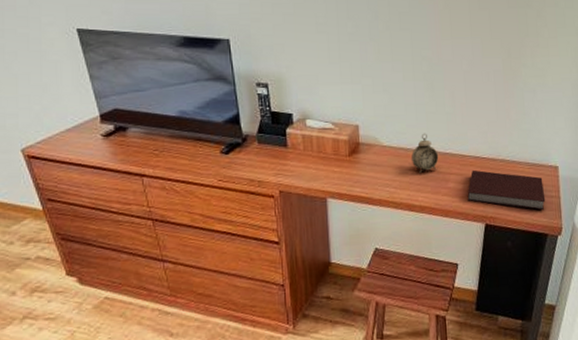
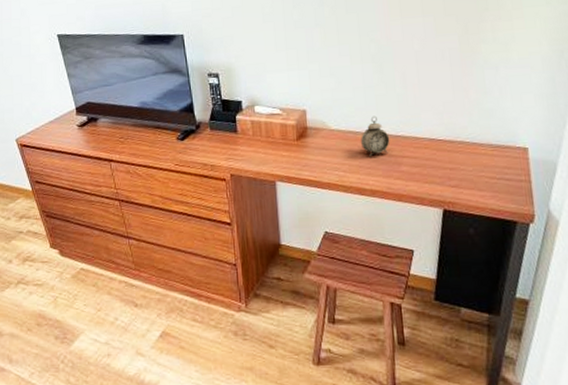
notebook: present [467,169,546,211] -> none [422,152,514,196]

